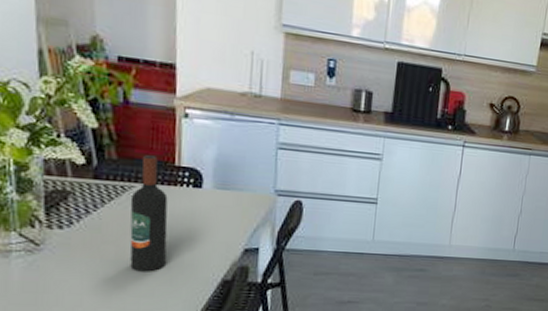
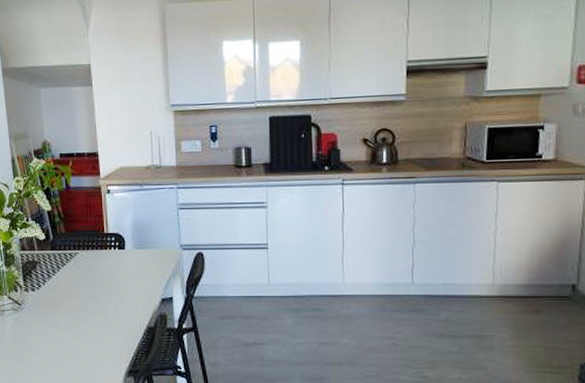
wine bottle: present [130,155,168,272] -> none [76,227,104,323]

